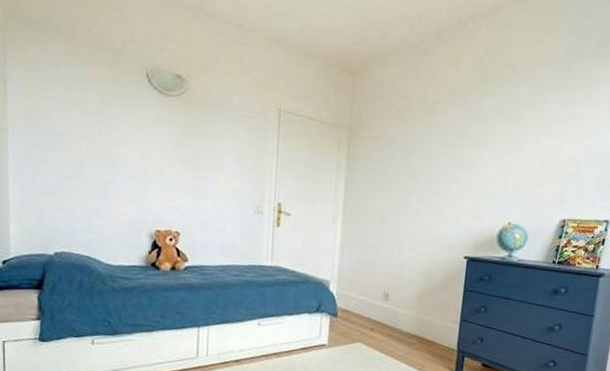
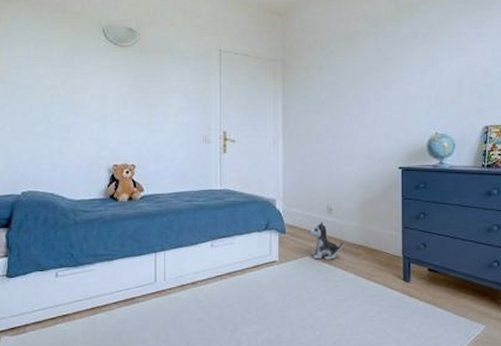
plush toy: none [362,308,397,348] -> present [309,222,344,260]

